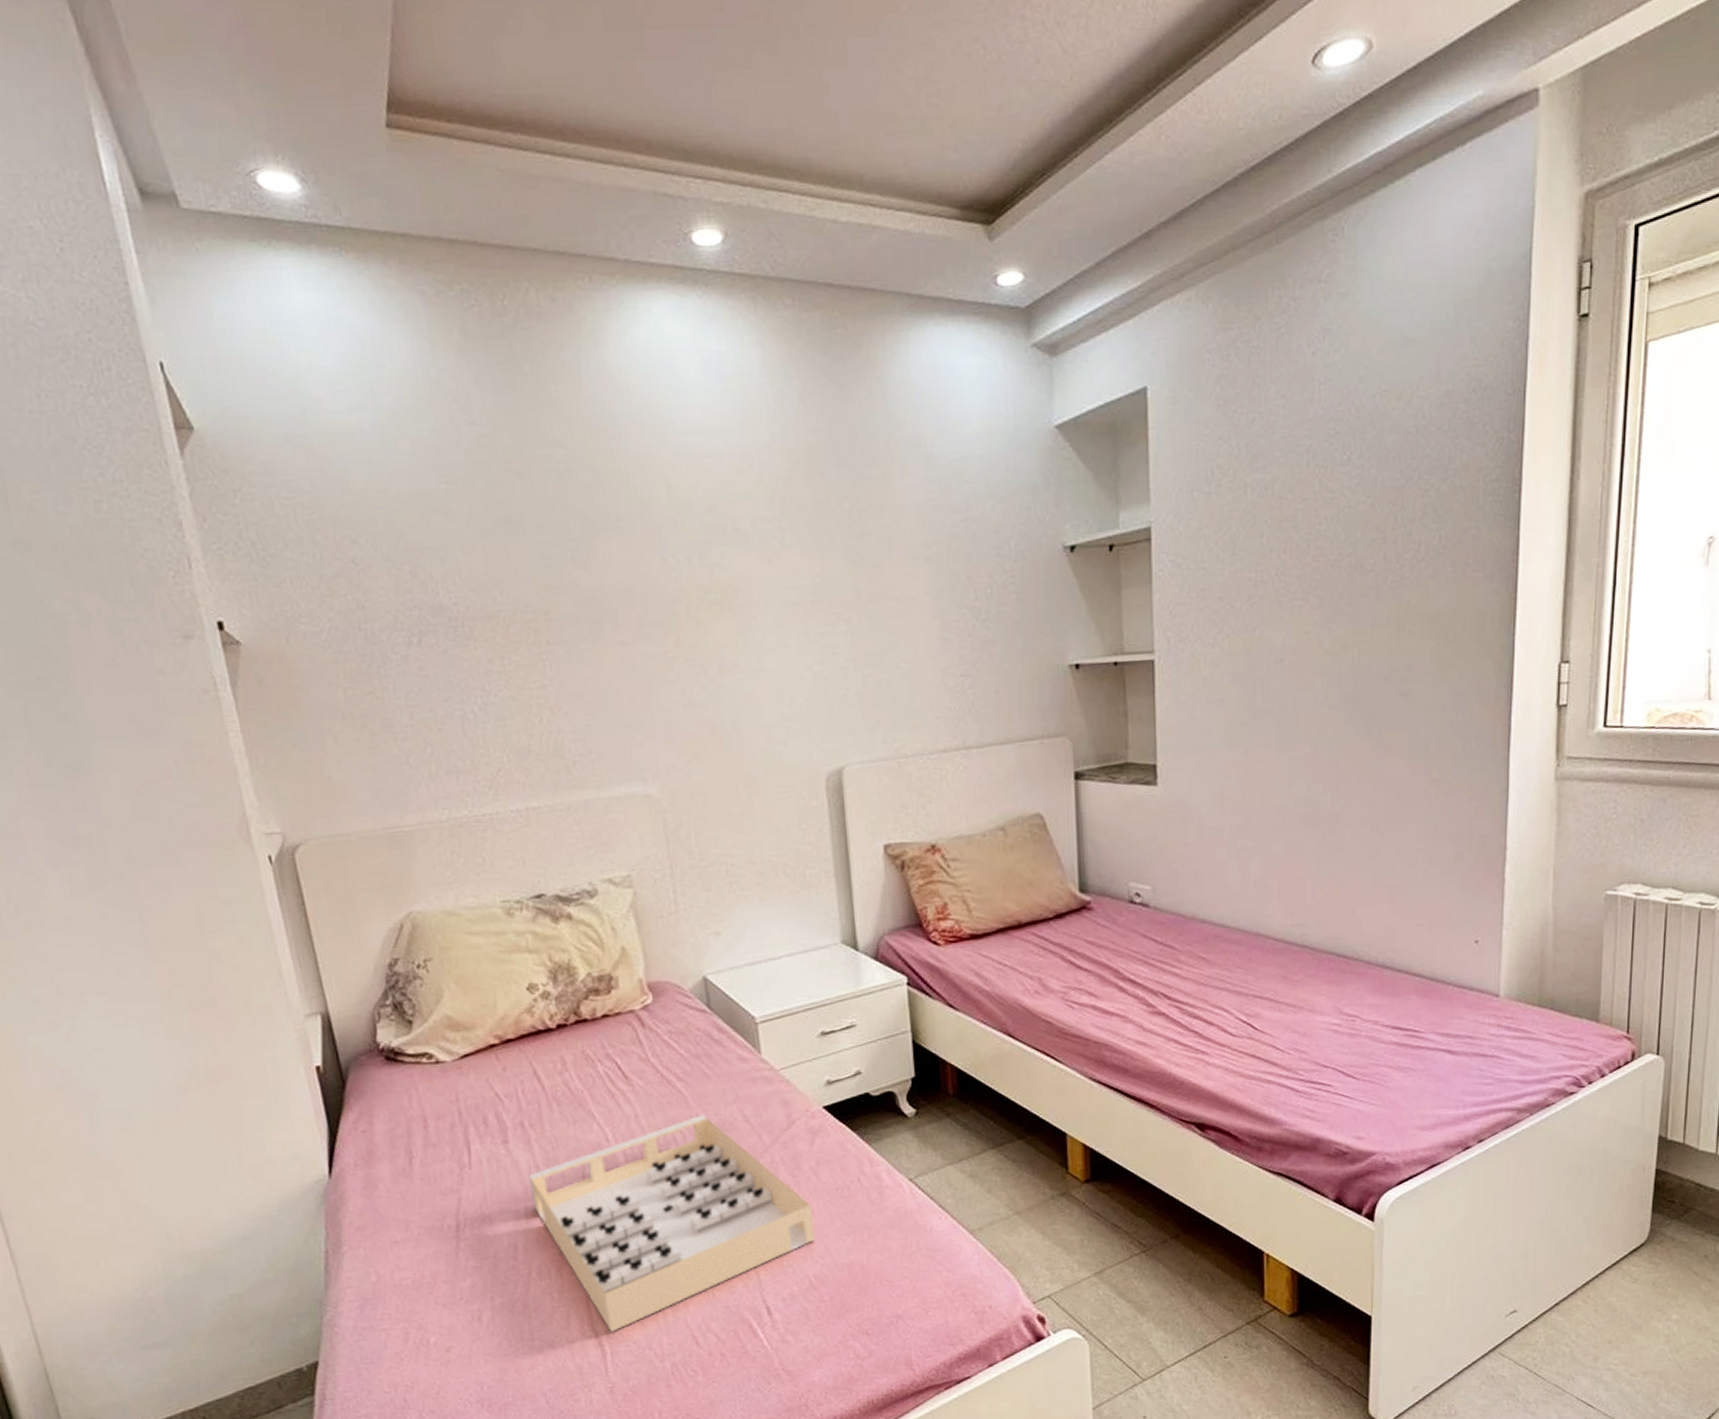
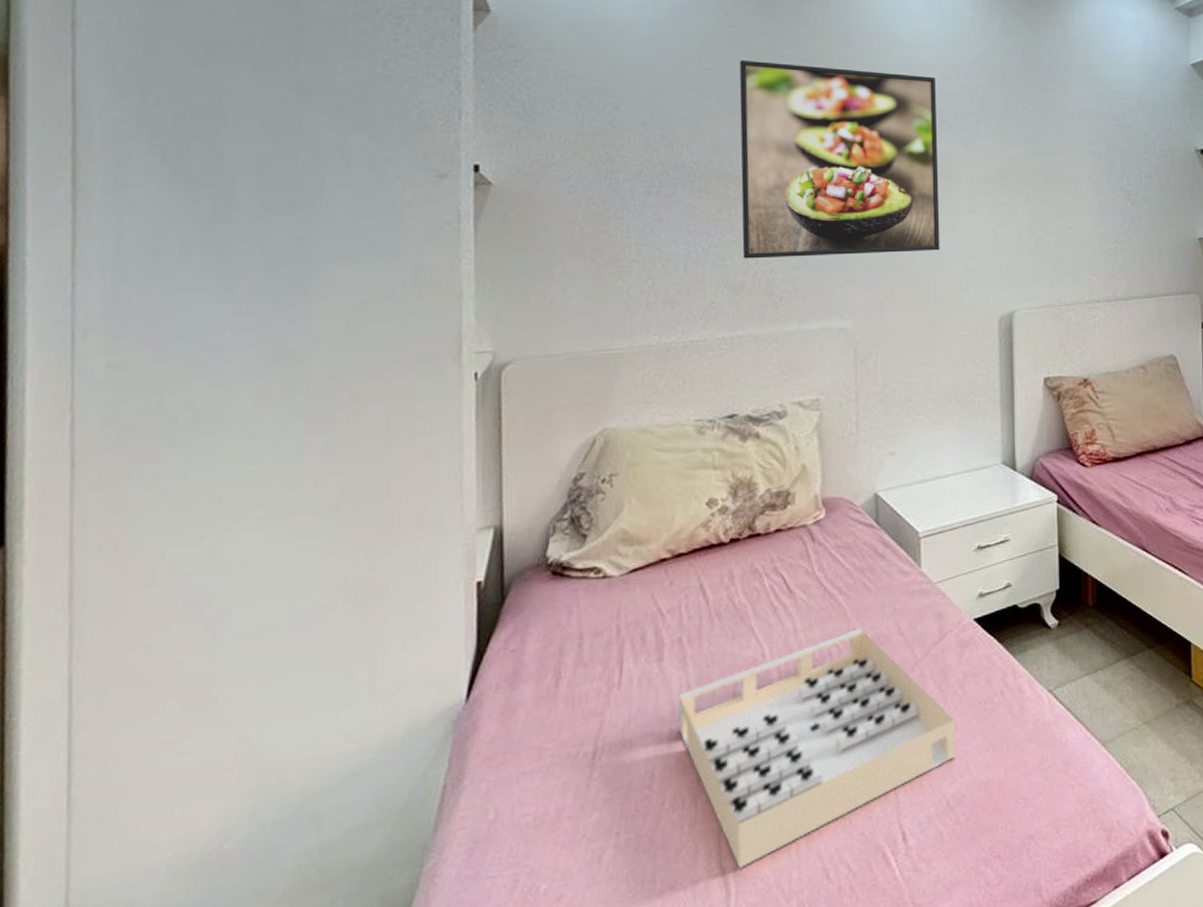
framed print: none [484,467,749,718] -> present [739,60,940,259]

